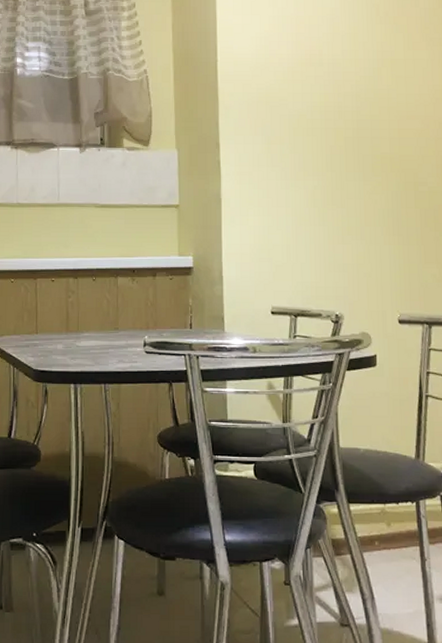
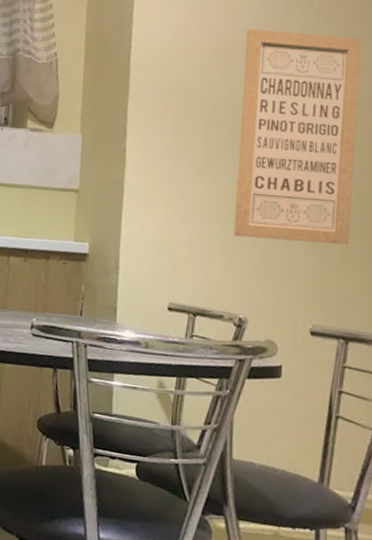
wall art: none [322,38,426,238] -> present [233,28,362,245]

